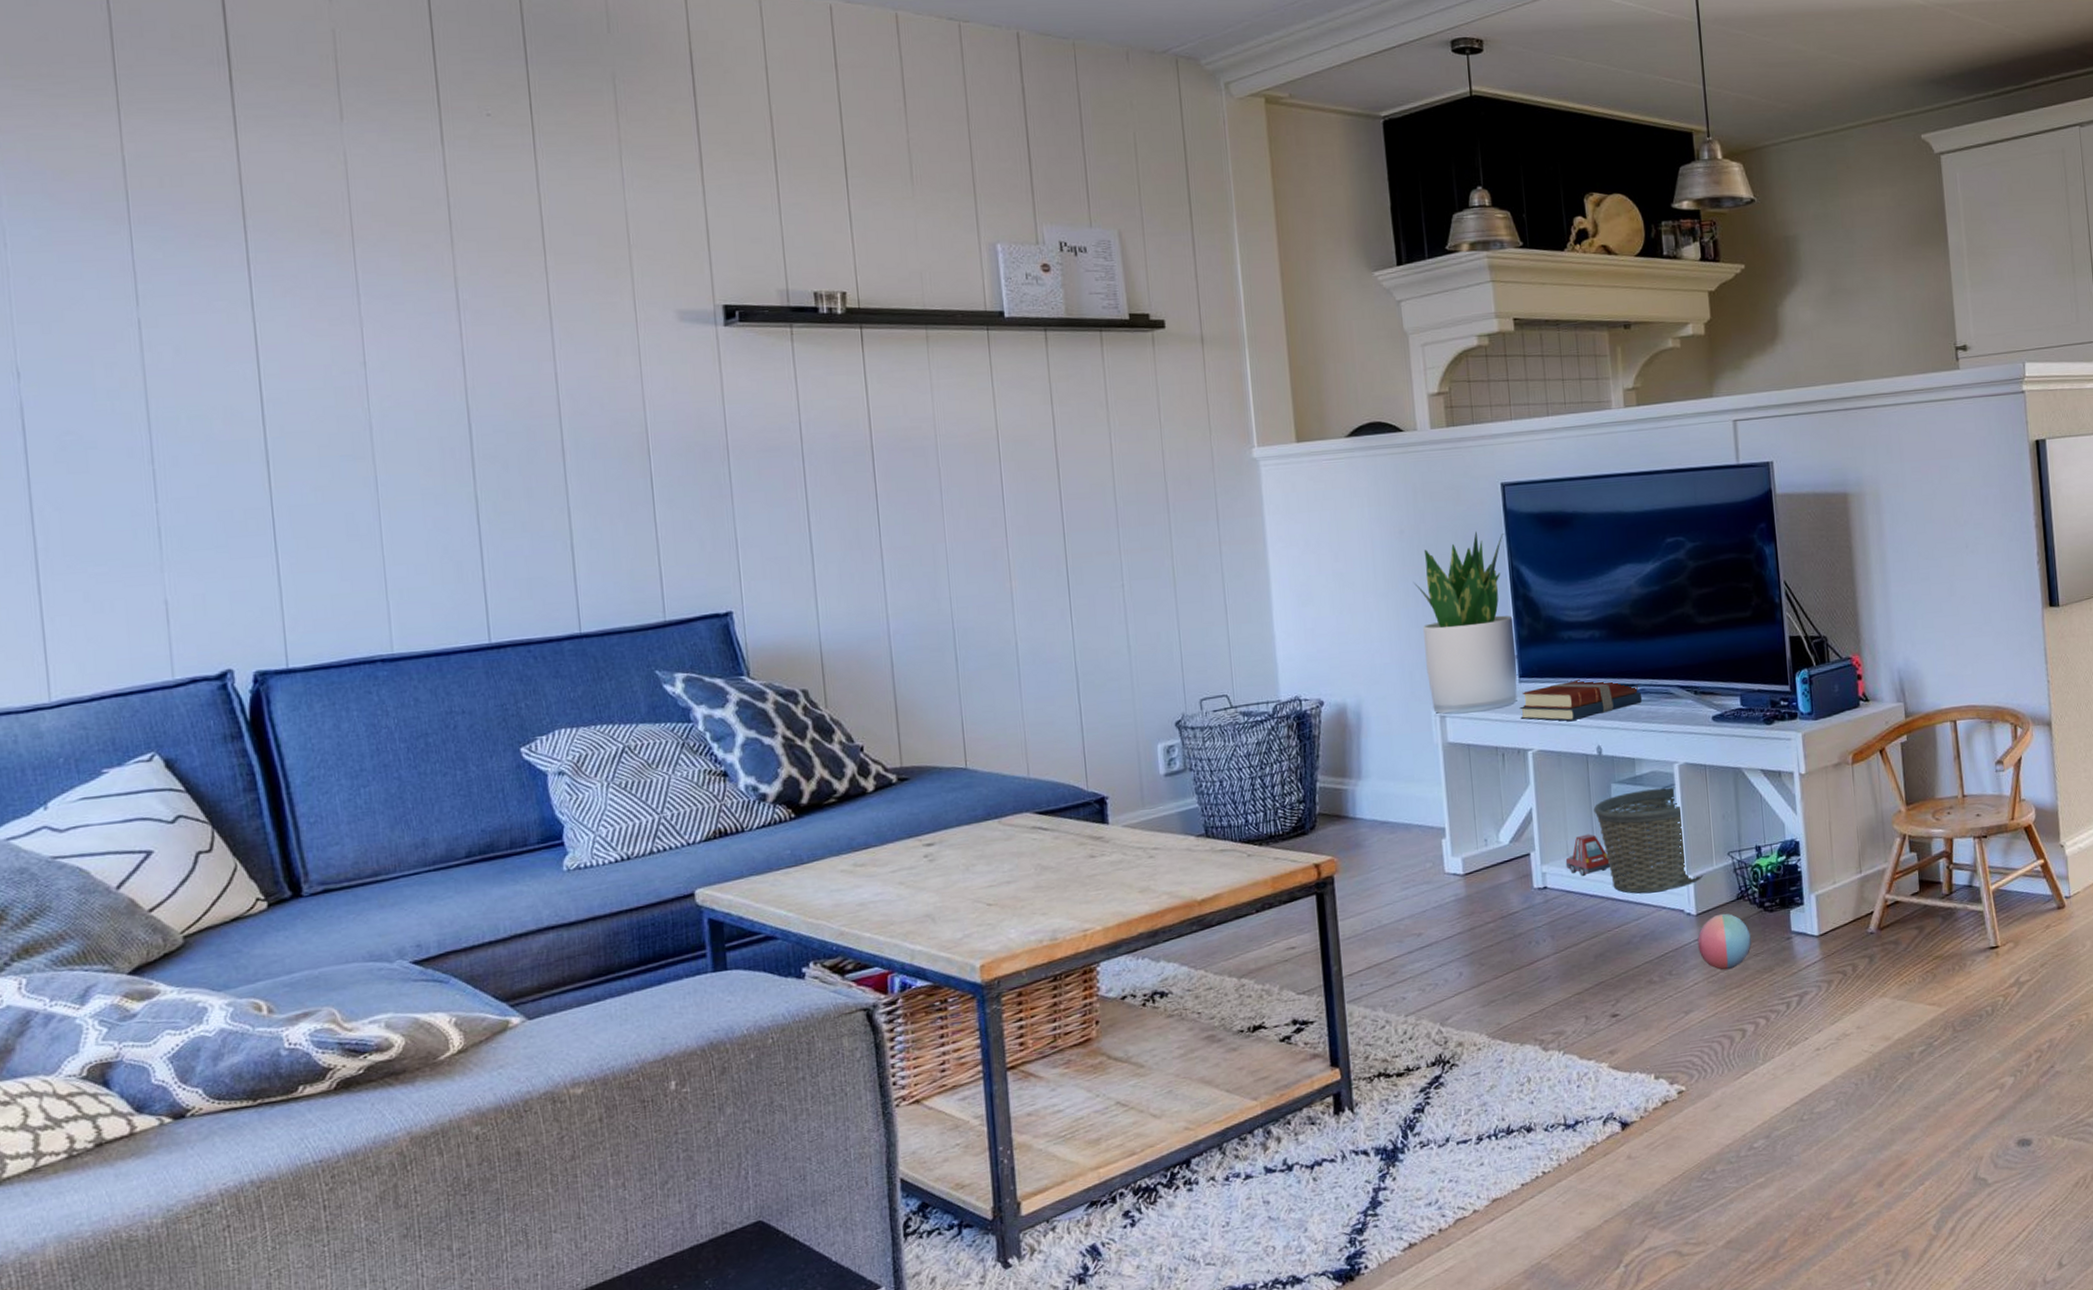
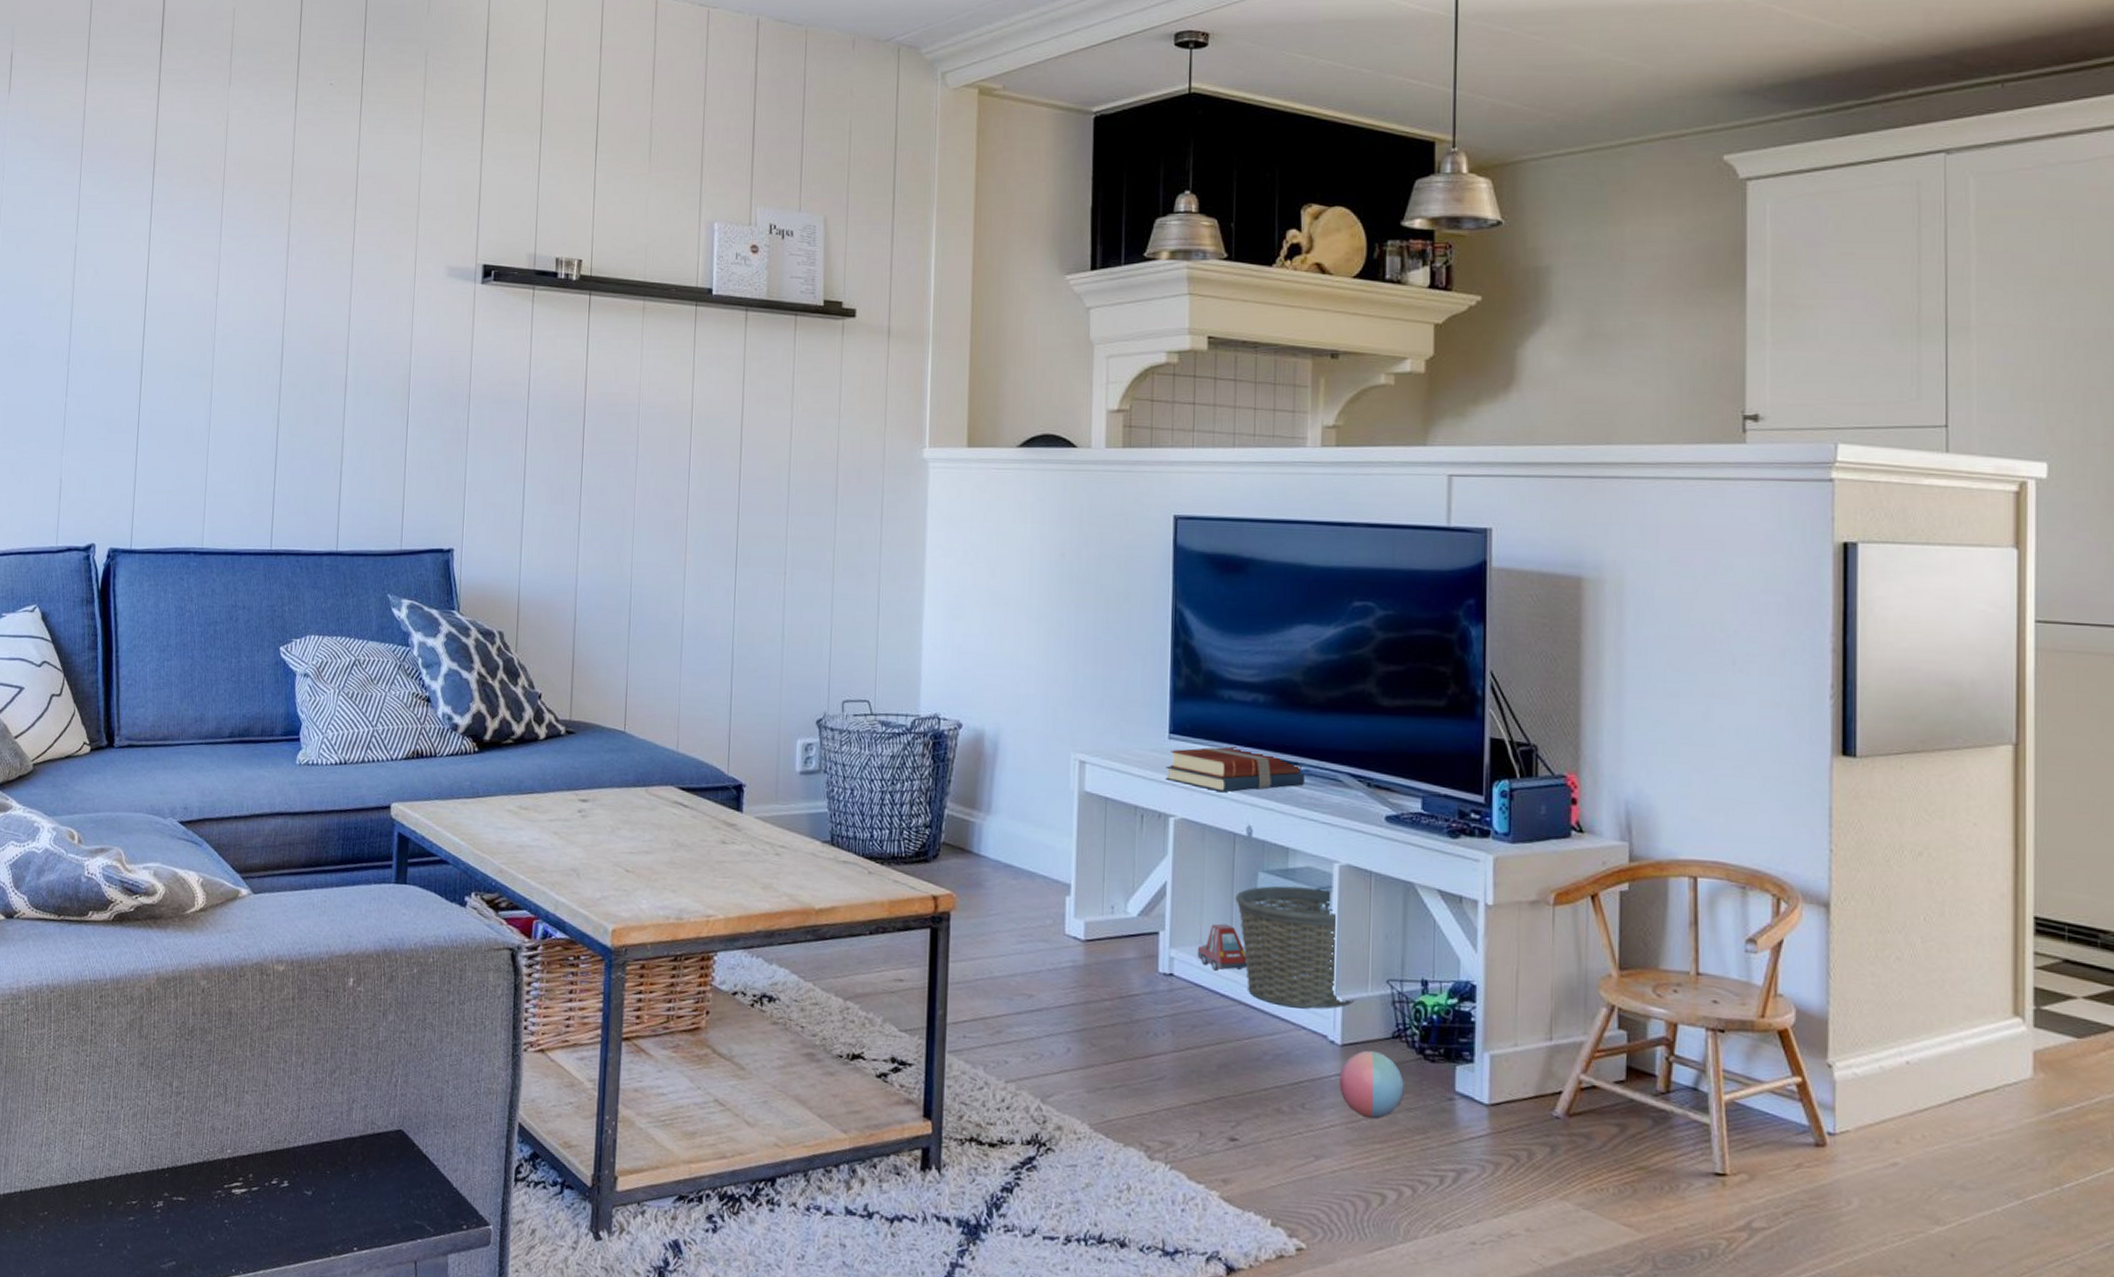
planter: present [1413,531,1517,715] -> none [1068,564,1170,765]

